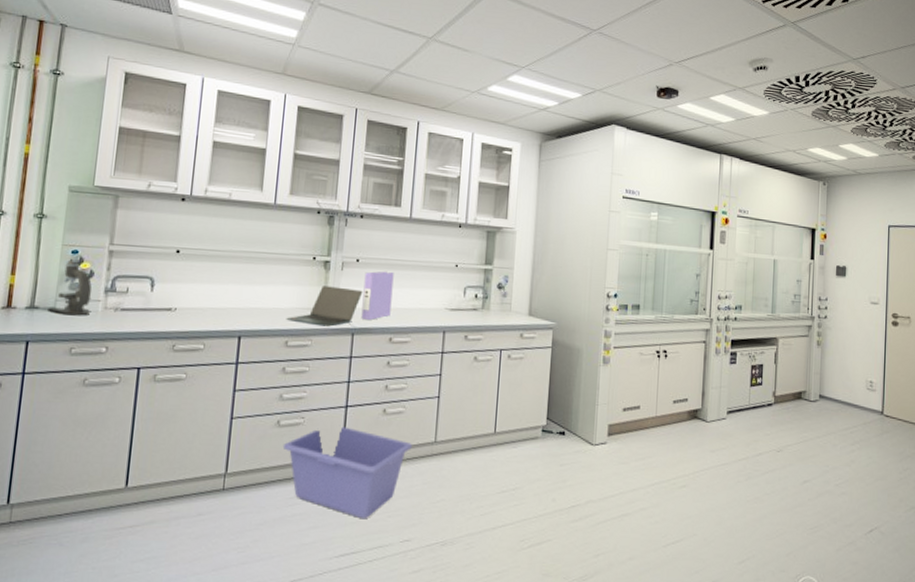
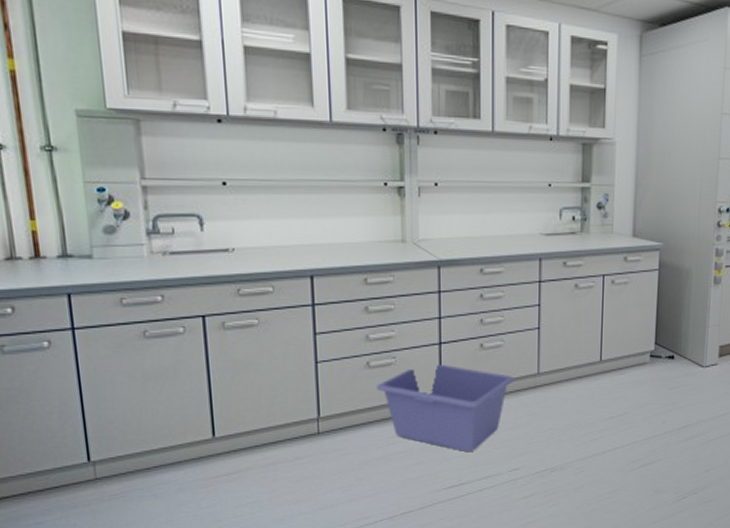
microscope: present [48,252,92,316] -> none [84,190,134,263]
laptop: present [286,286,363,327] -> none [362,215,446,260]
binder: present [361,271,394,321] -> none [446,195,479,252]

